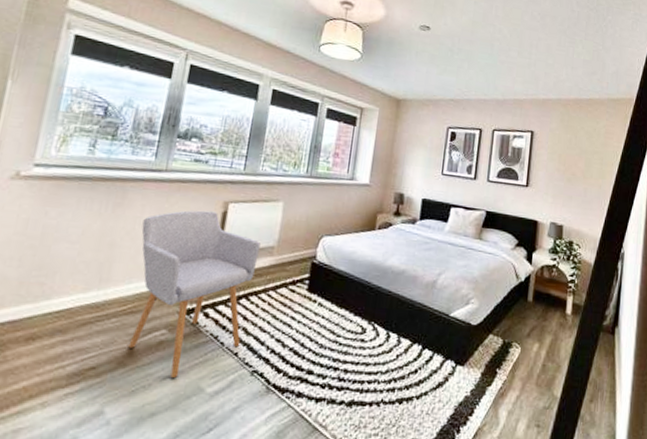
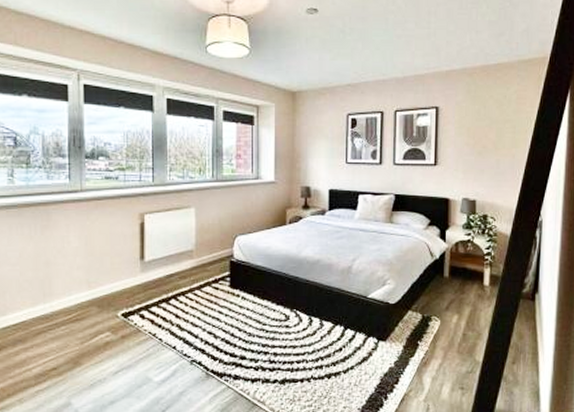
chair: present [128,210,261,379] -> none [70,224,180,373]

